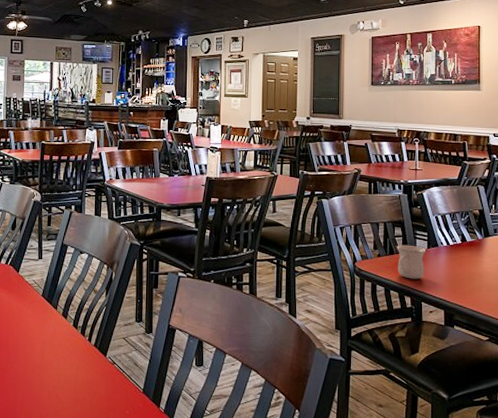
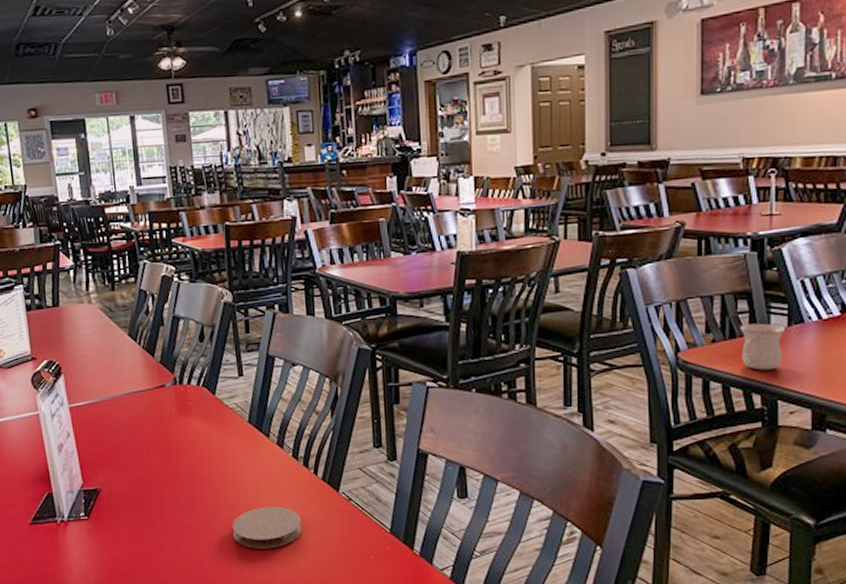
coaster: none [18,366,75,402] -> present [231,506,302,549]

